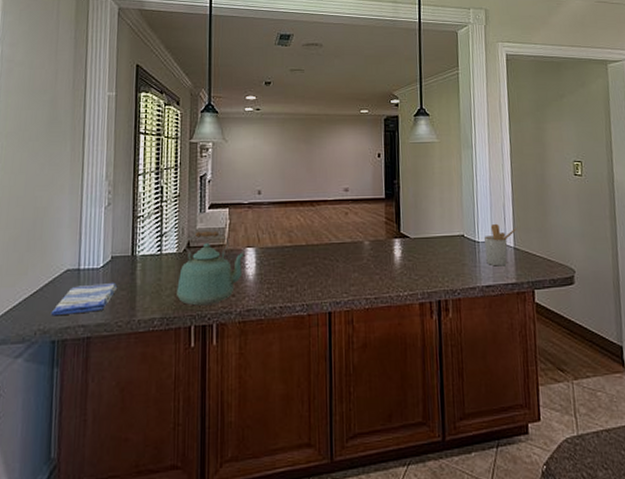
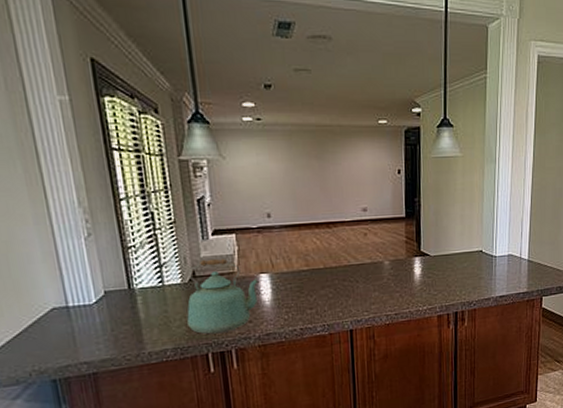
dish towel: present [50,282,118,316] -> none [43,317,119,356]
utensil holder: present [484,223,517,266] -> none [501,238,532,278]

